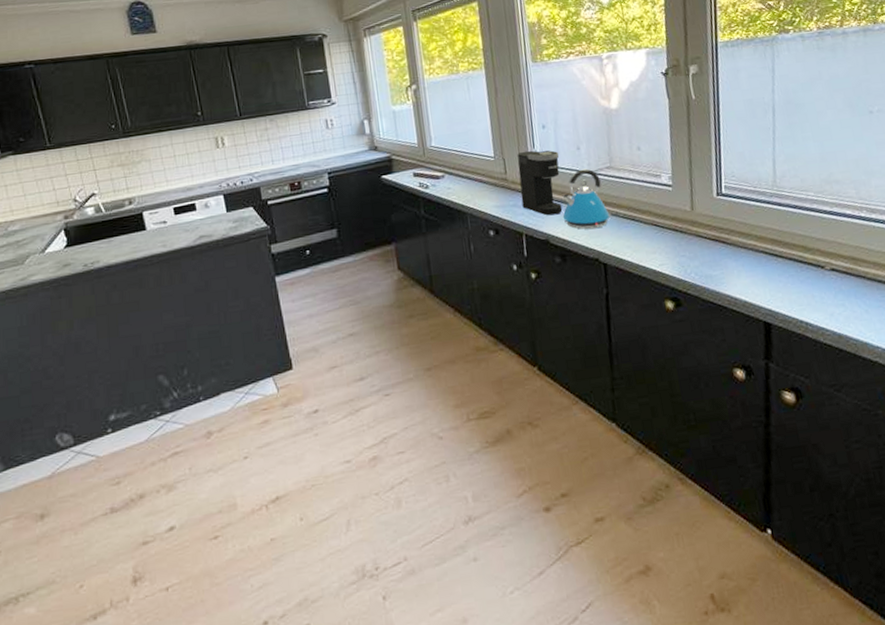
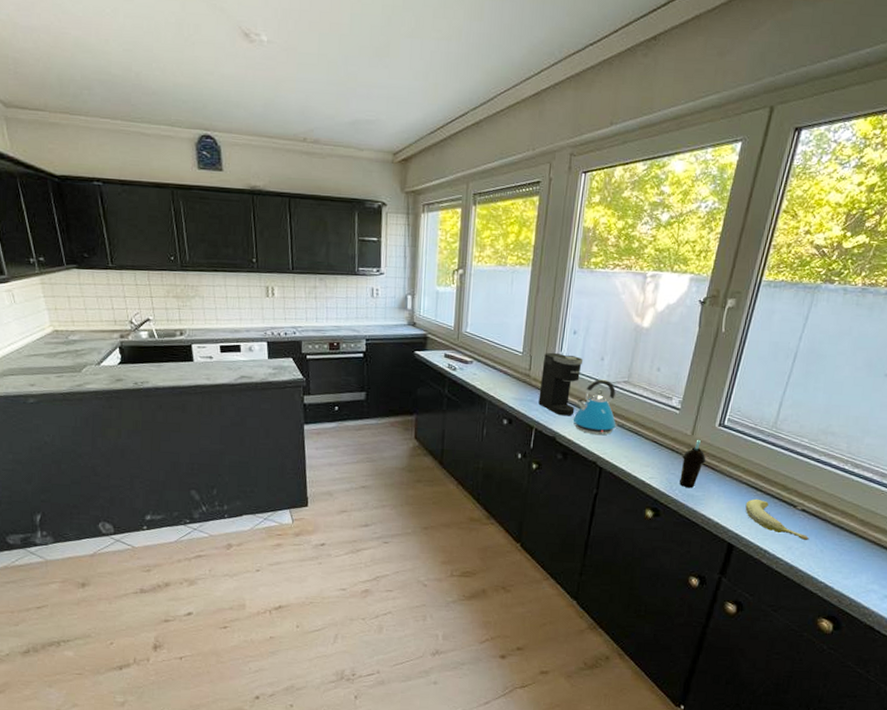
cup: none [687,213,715,269] -> present [679,439,706,489]
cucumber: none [769,266,850,304] -> present [745,498,810,541]

